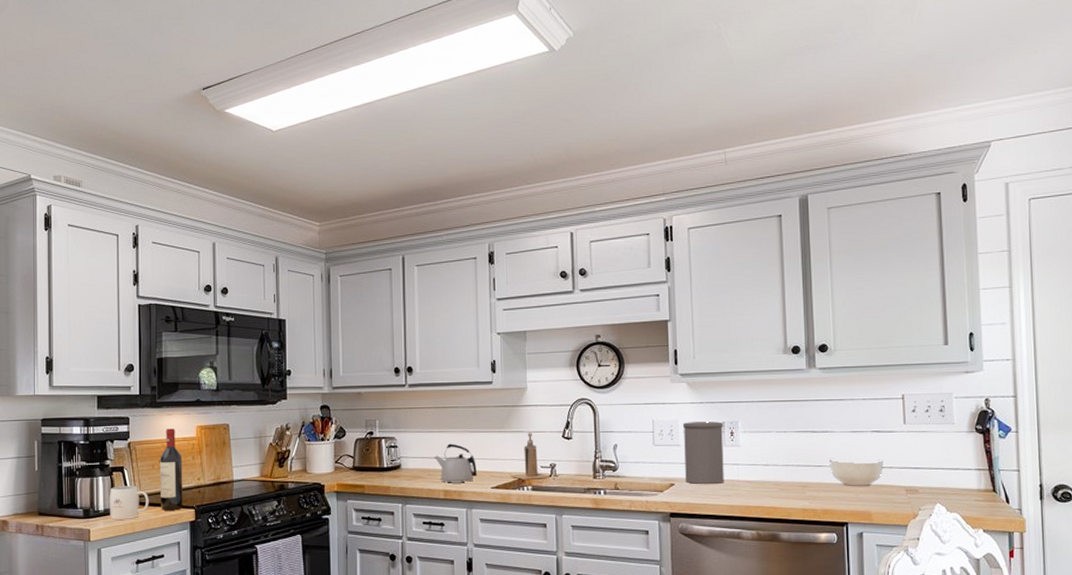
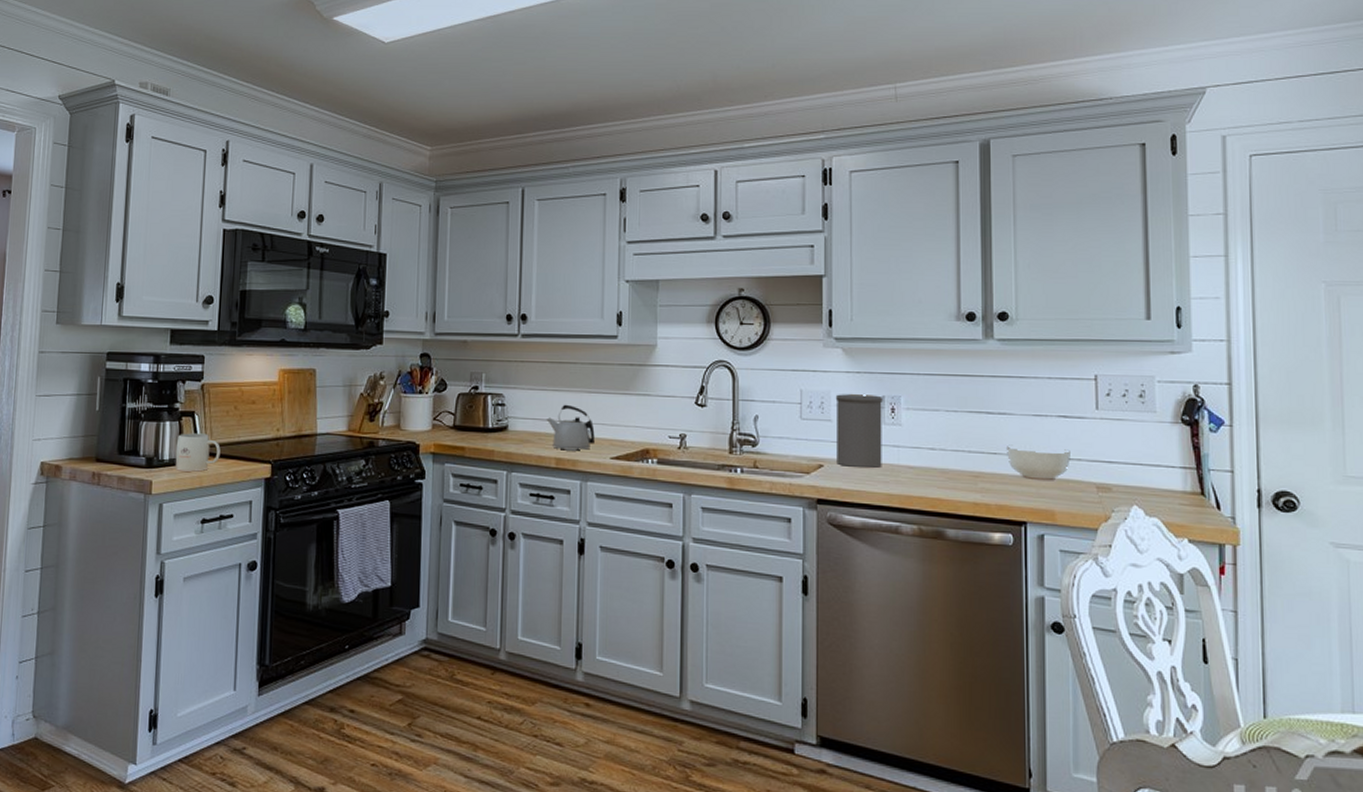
wine bottle: present [159,428,183,510] -> none [233,370,261,464]
soap dispenser: present [510,433,550,480] -> none [632,397,679,451]

